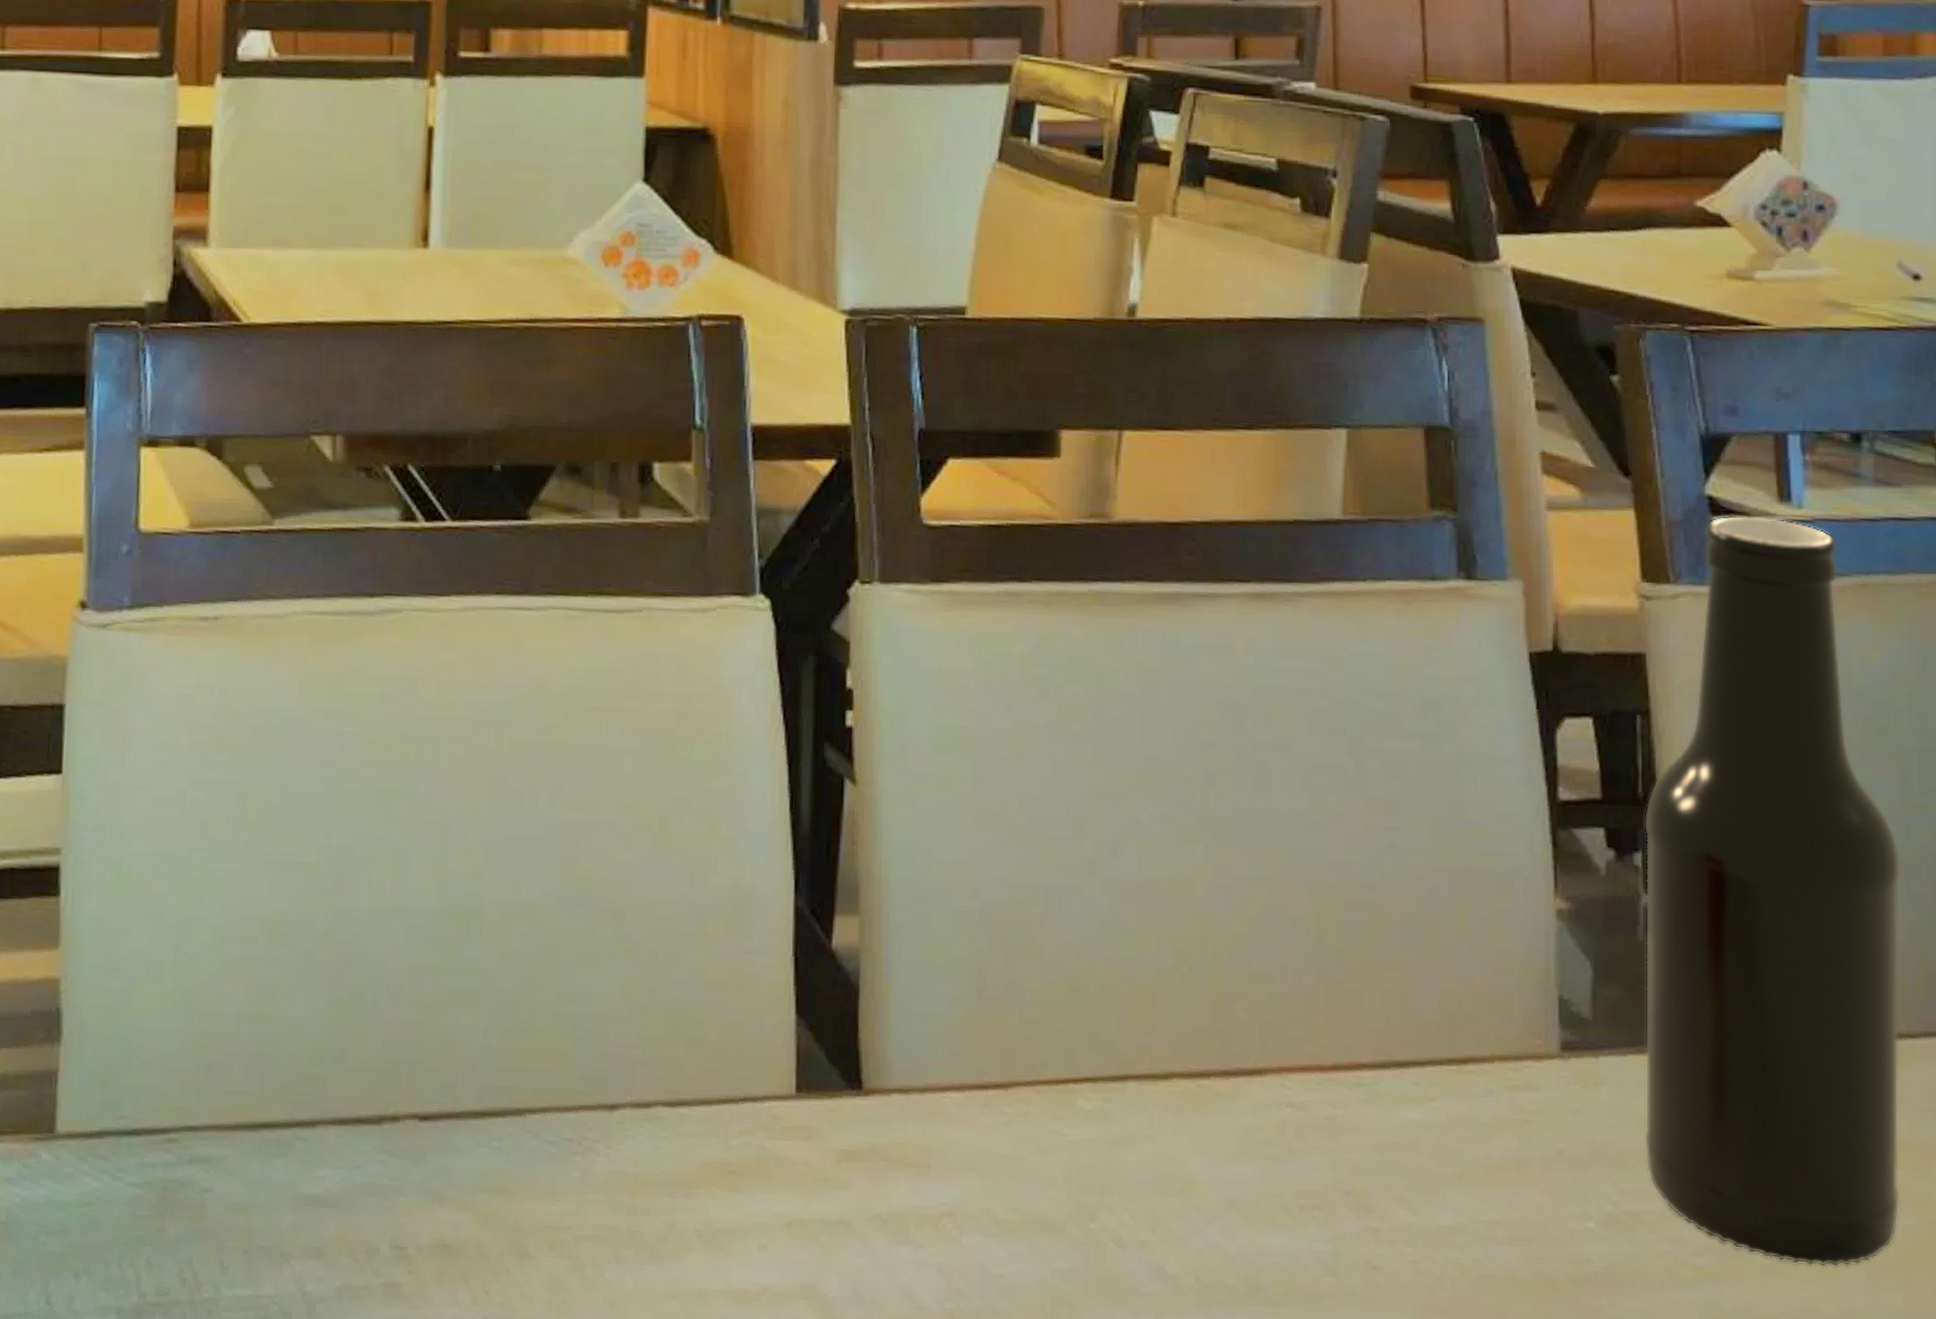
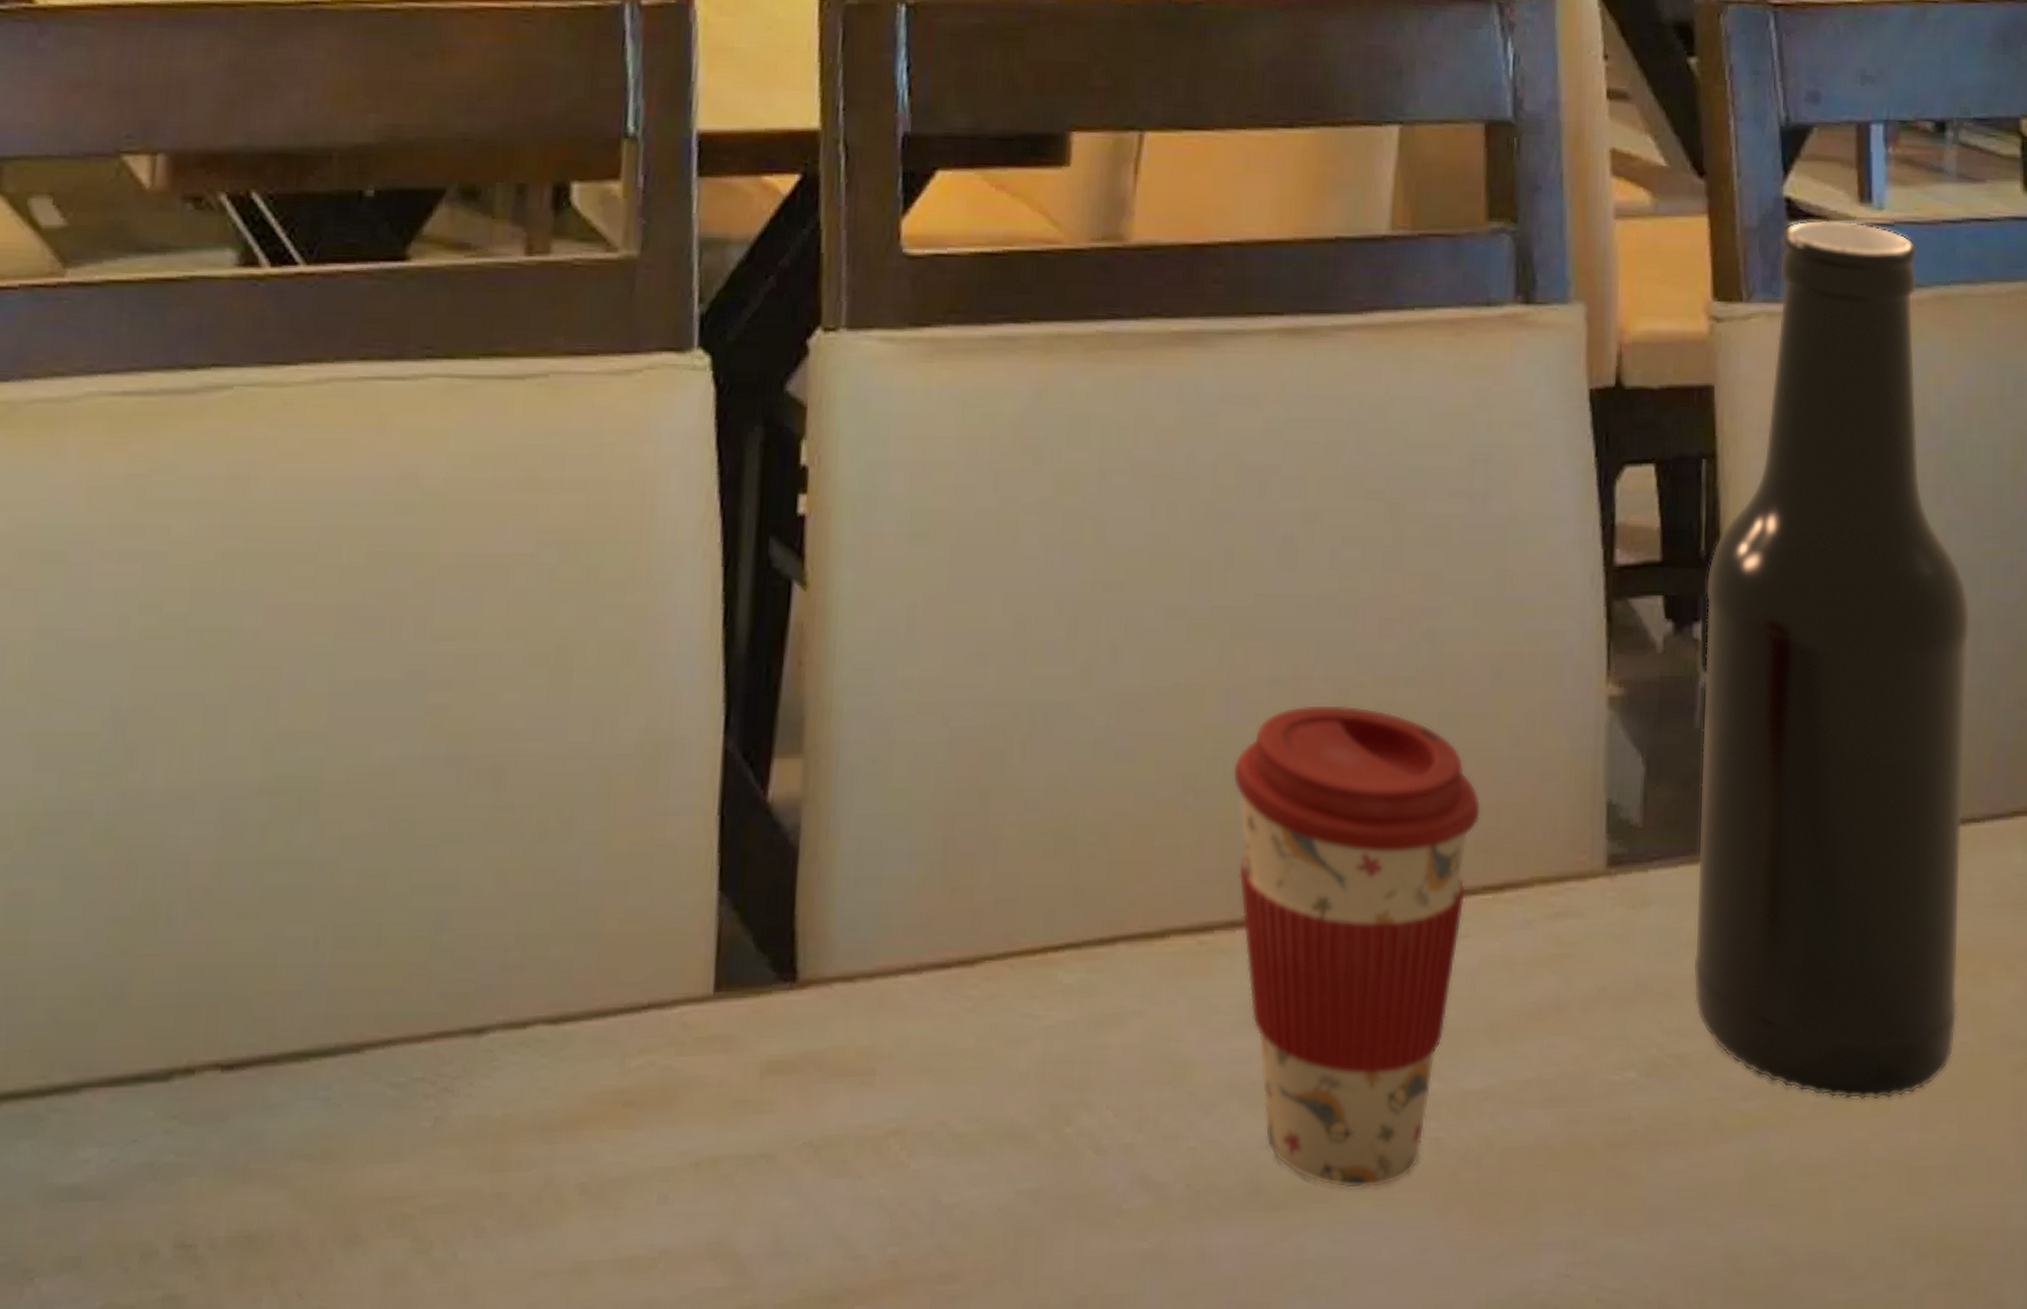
coffee cup: none [1221,900,1444,1297] -> present [1232,704,1482,1189]

